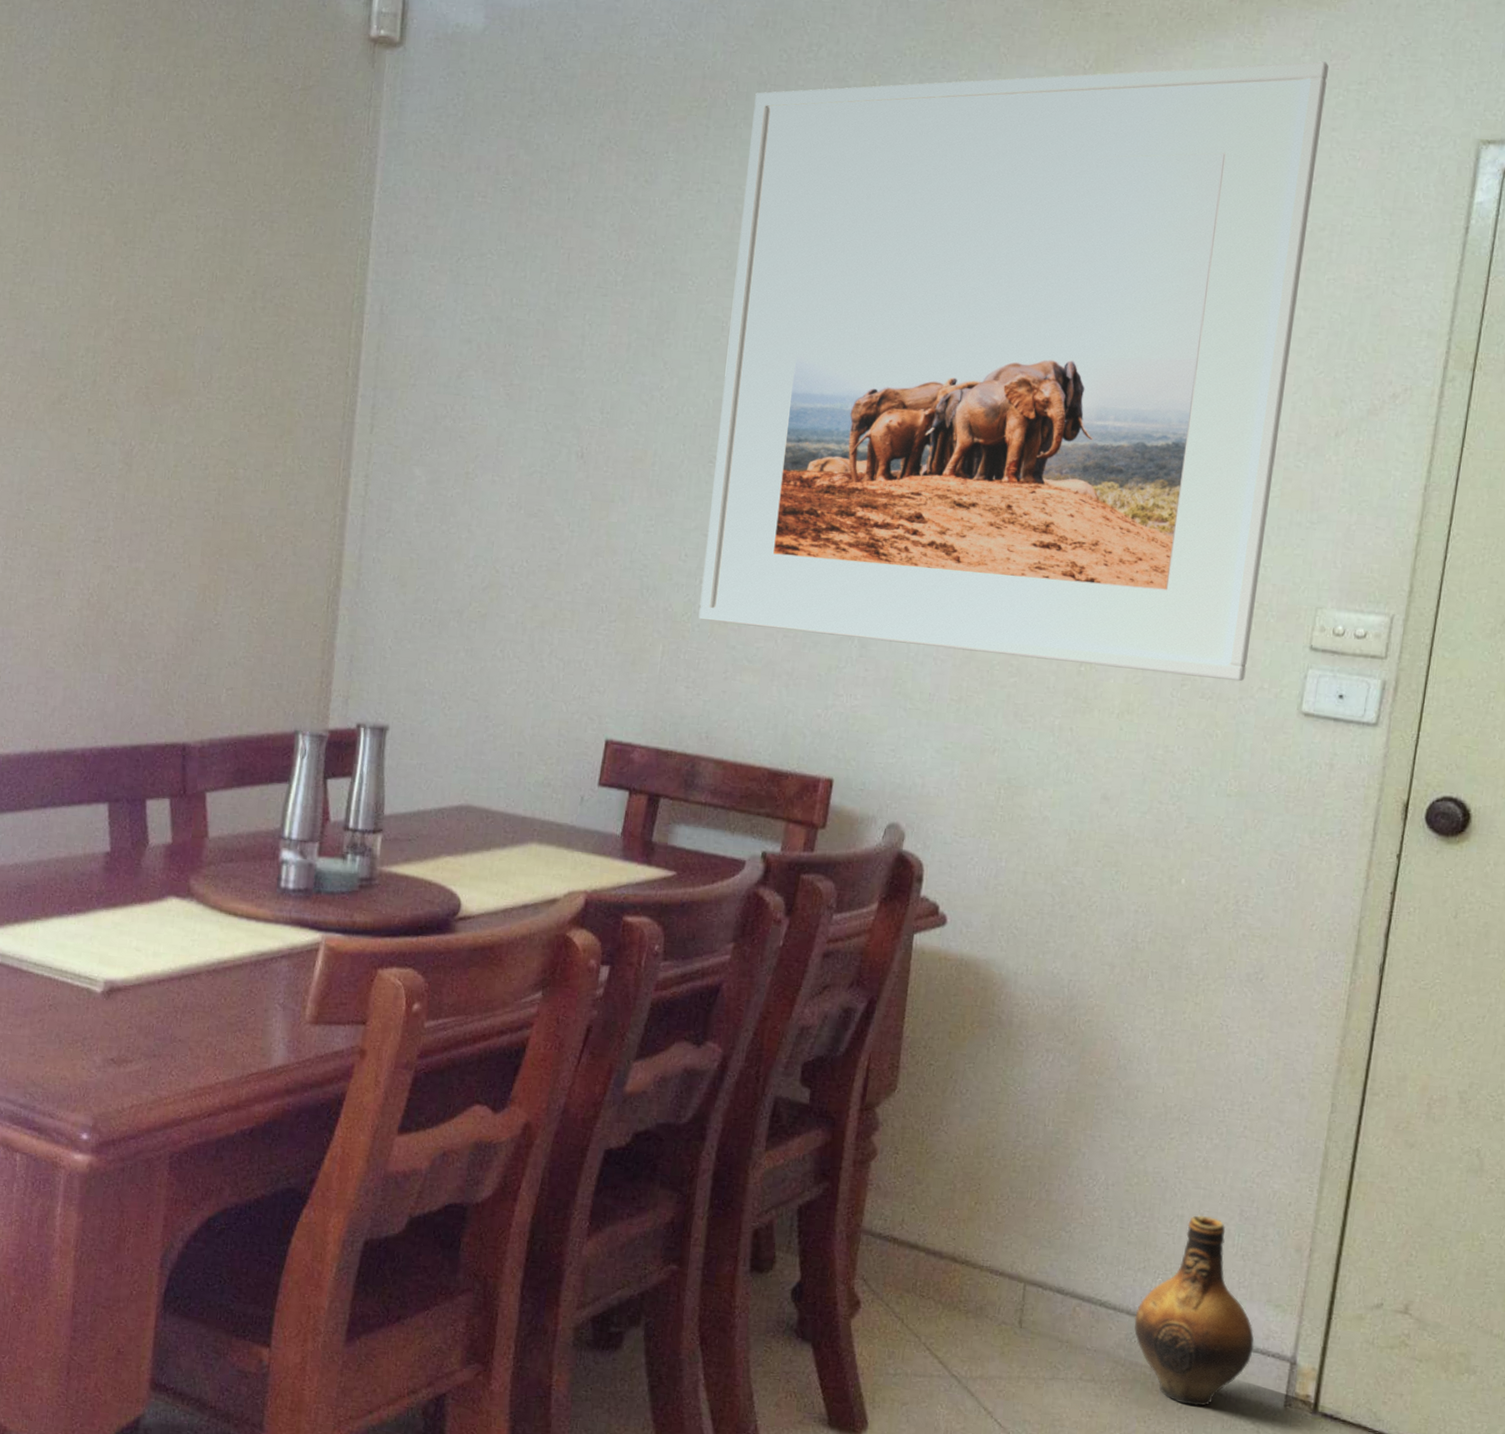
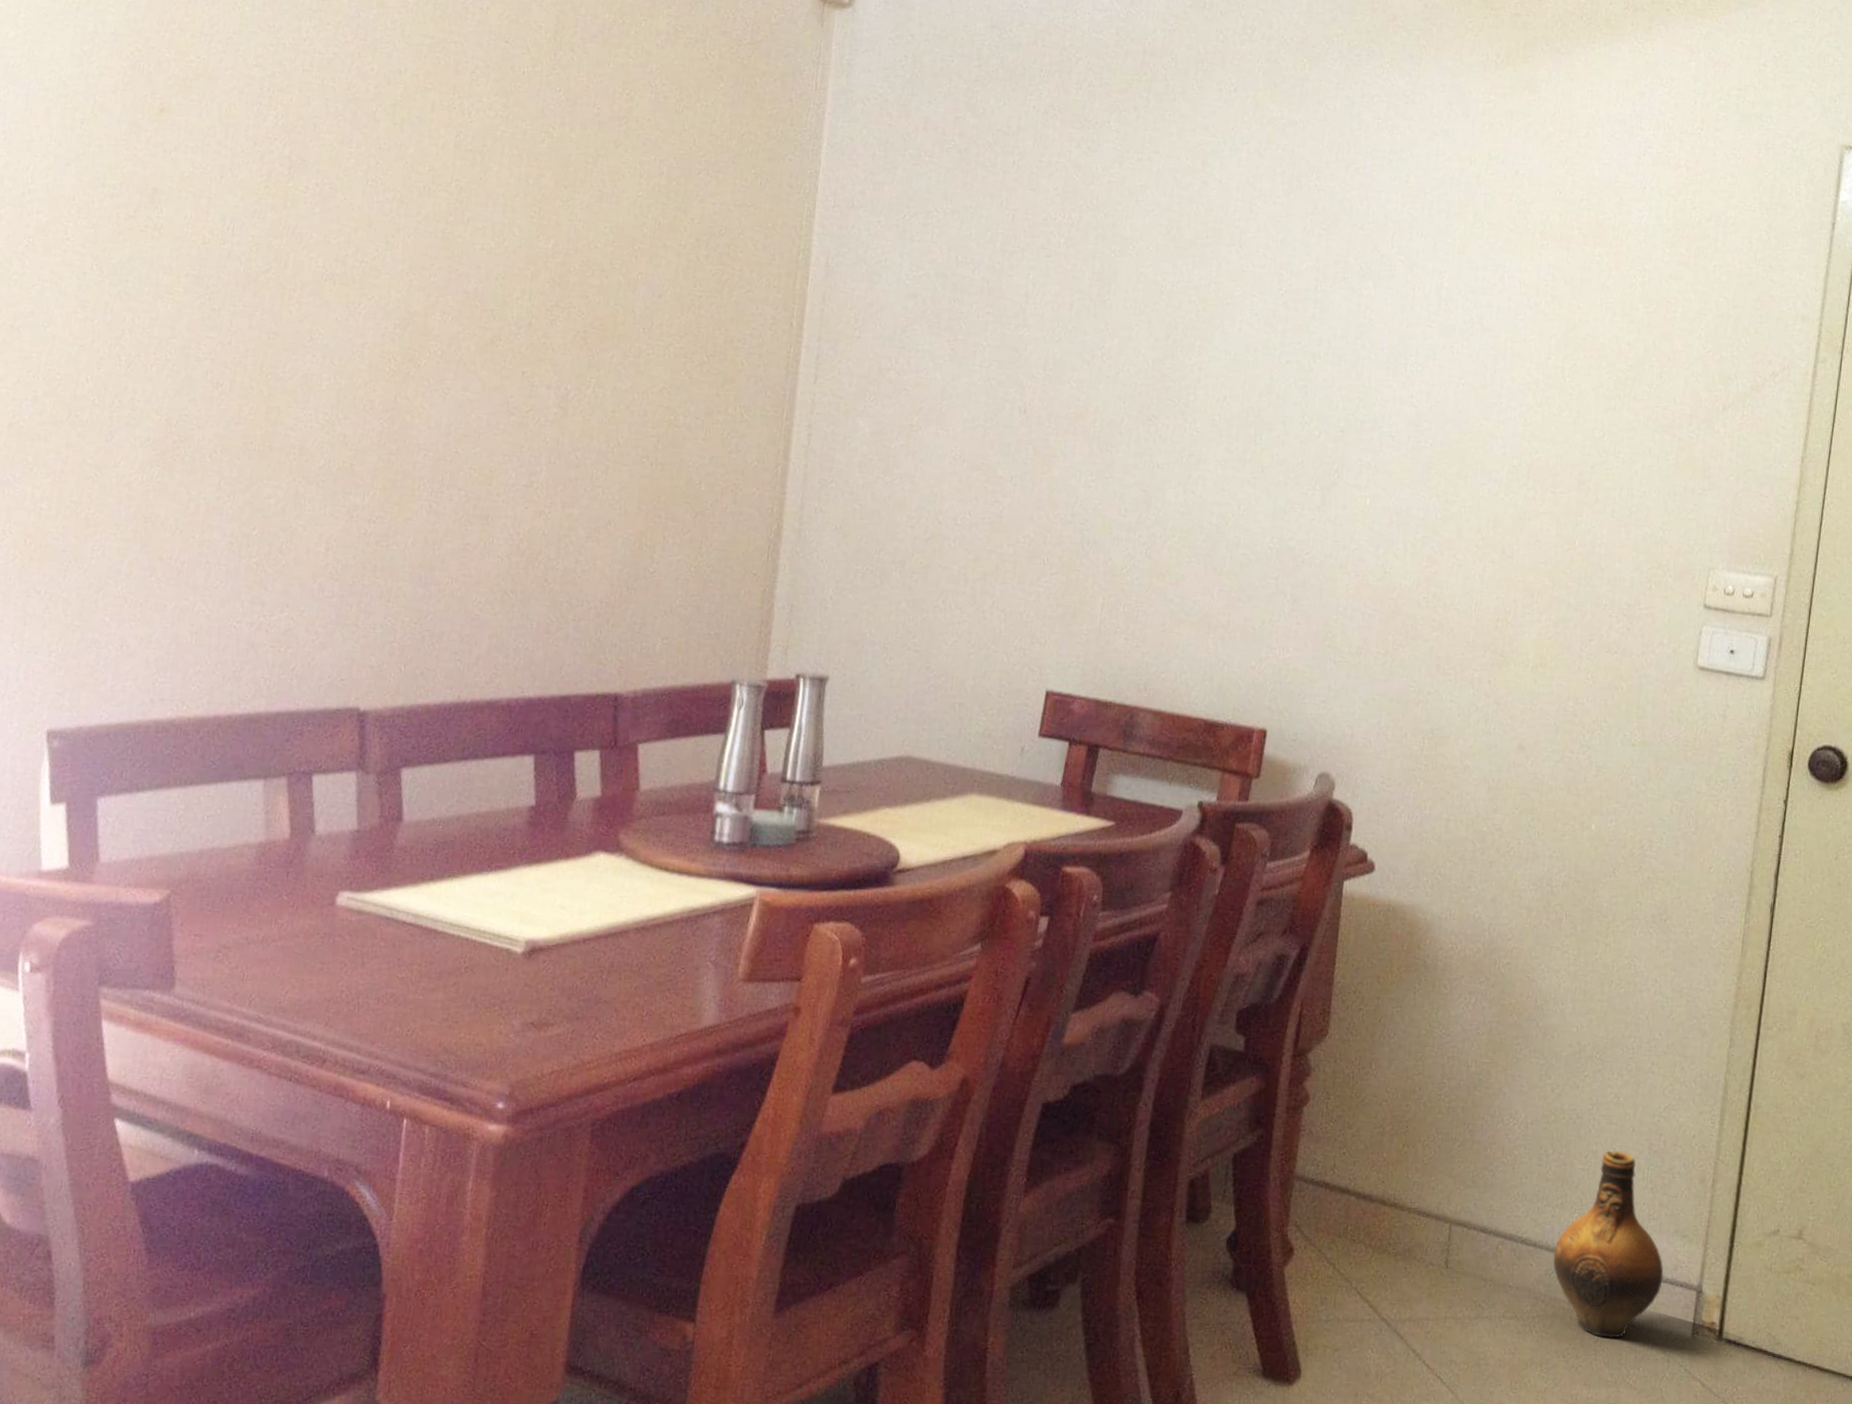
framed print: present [698,61,1330,682] -> none [1137,67,1713,637]

